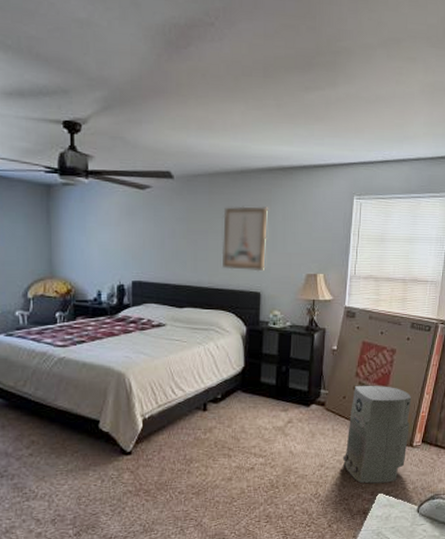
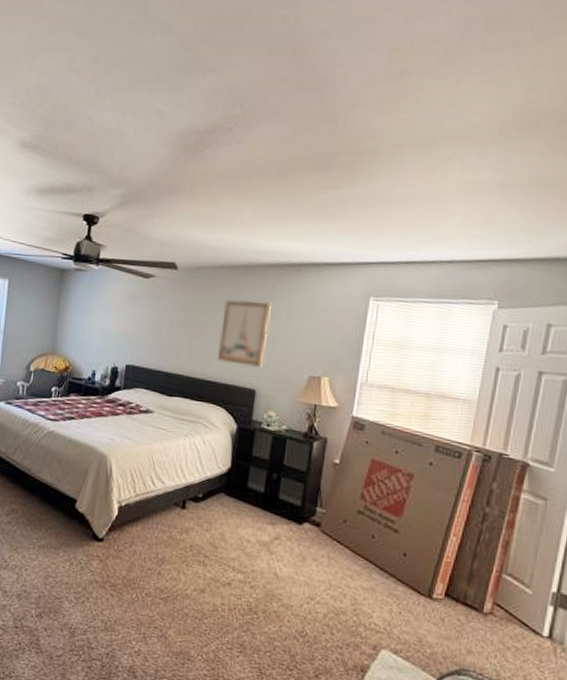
air purifier: present [342,385,412,484] -> none [338,510,433,639]

